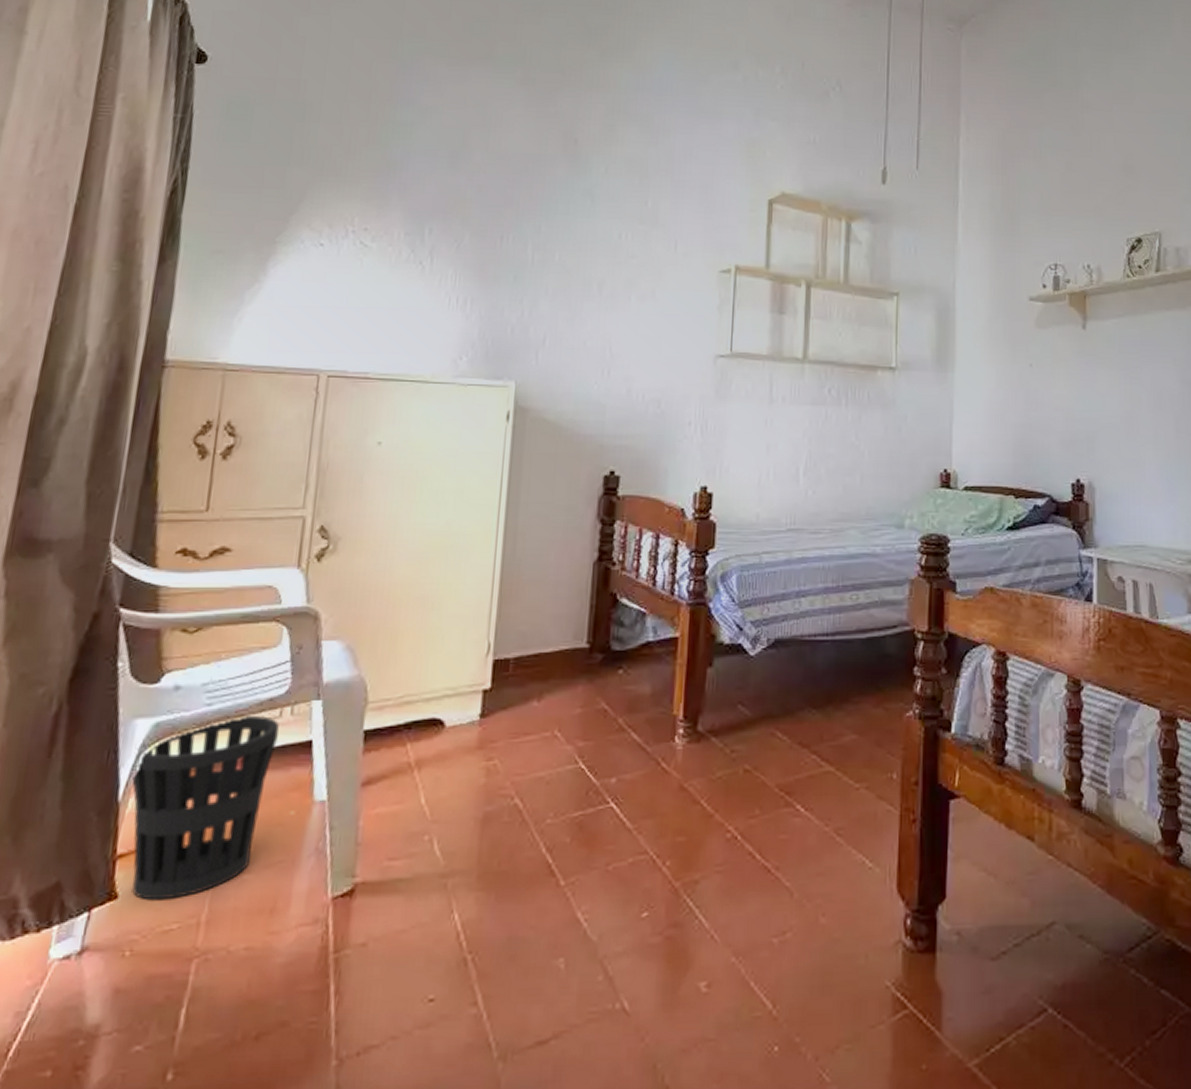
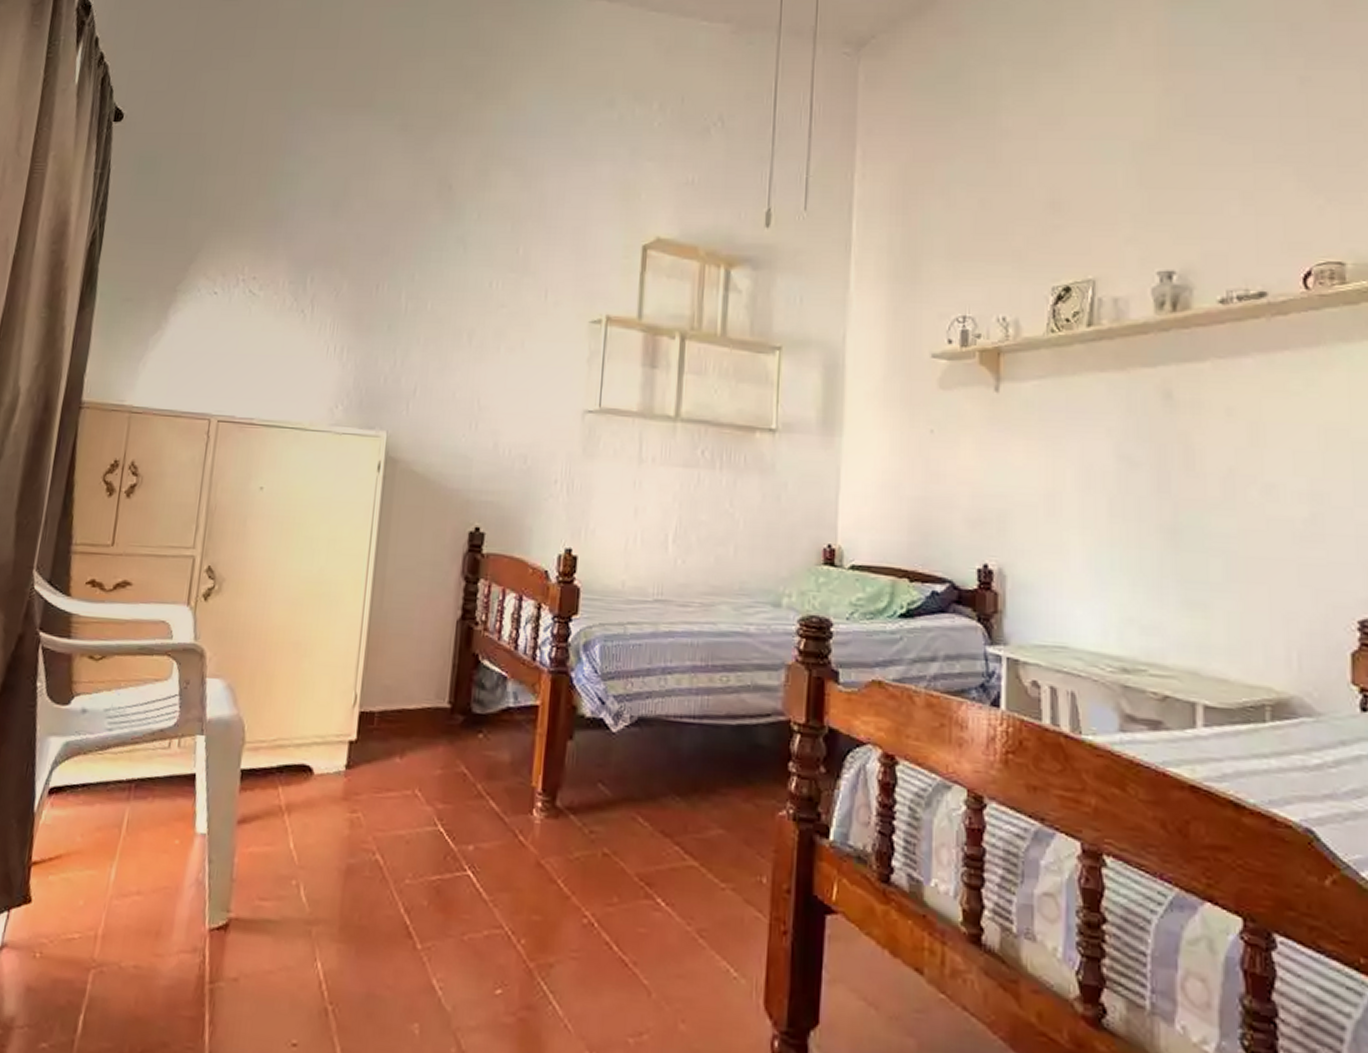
wastebasket: present [131,716,279,901] -> none [43,743,168,910]

